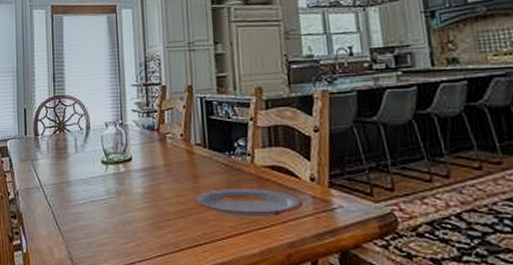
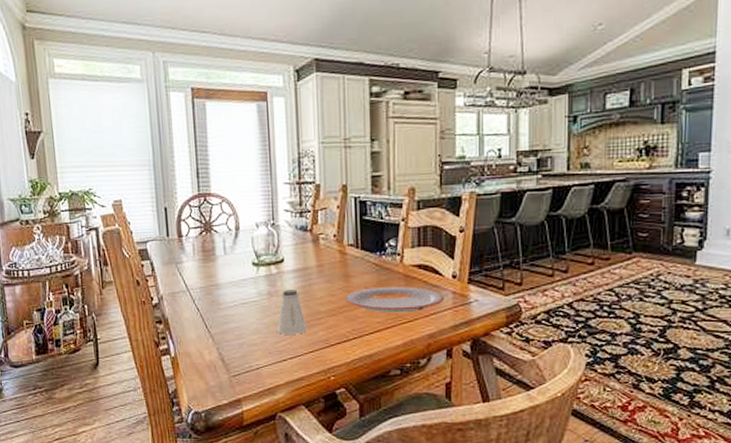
saltshaker: none [125,189,155,236] -> present [277,290,307,335]

